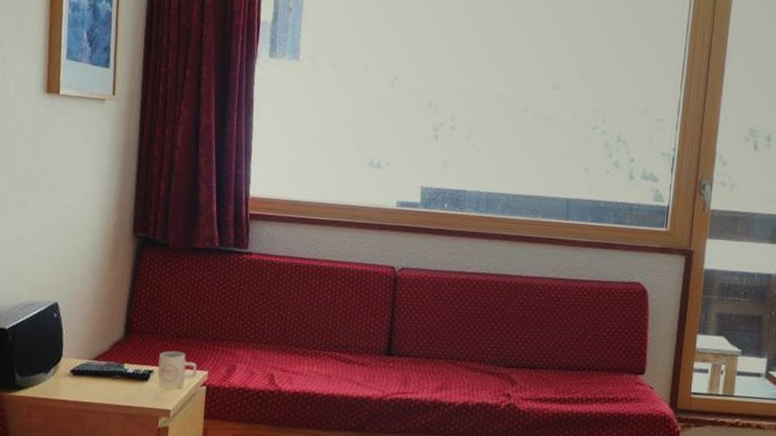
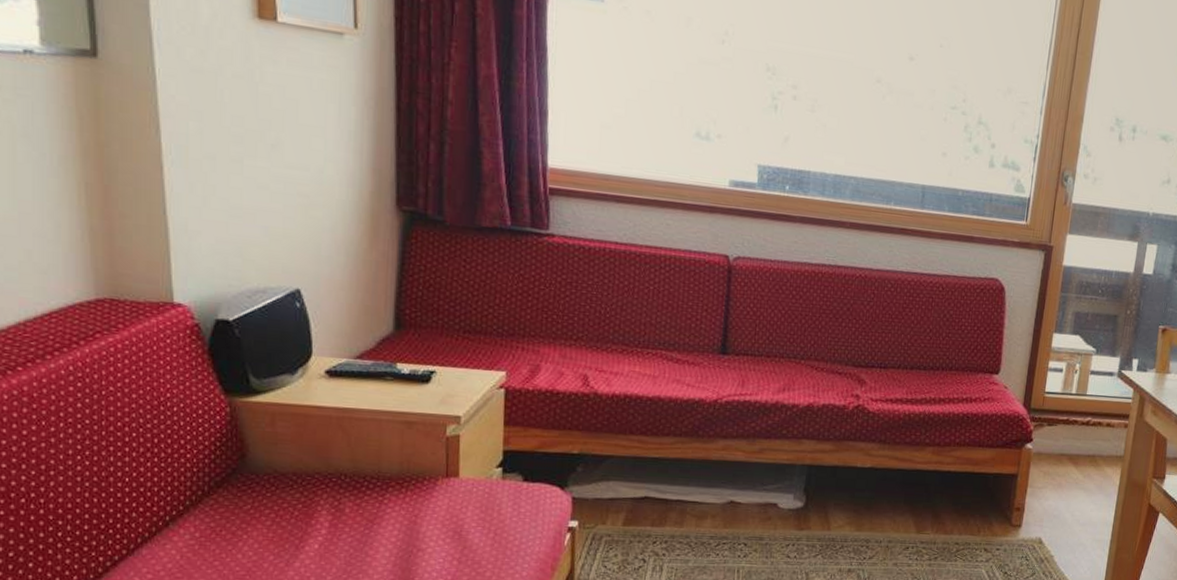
mug: present [157,350,198,390] -> none [441,348,493,393]

